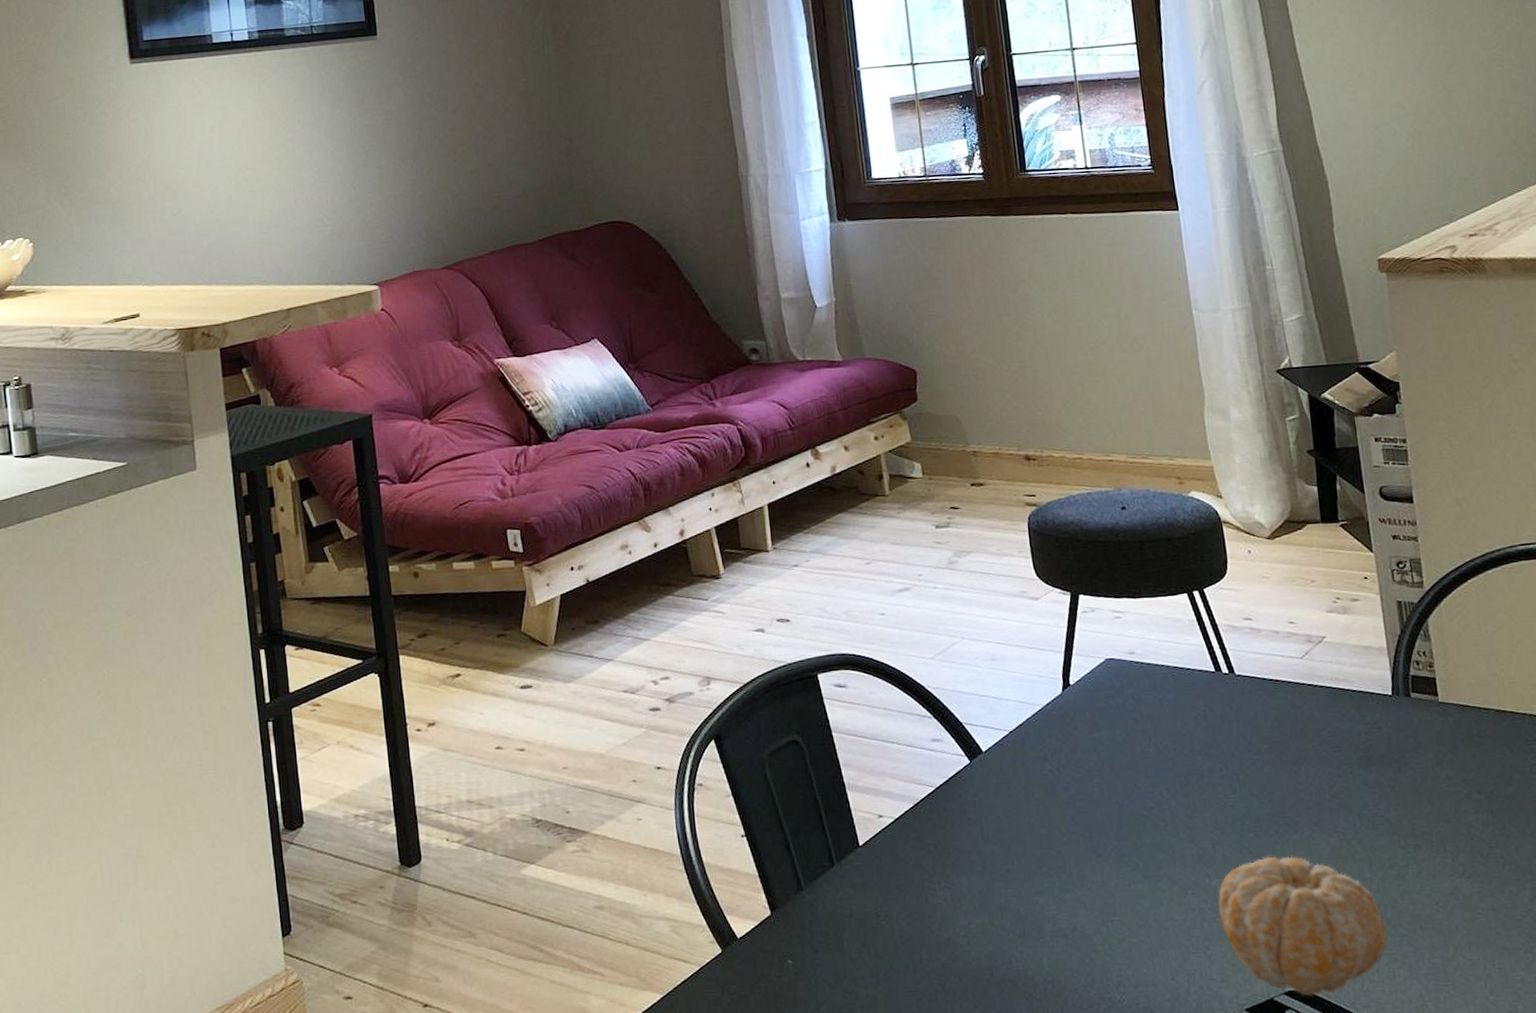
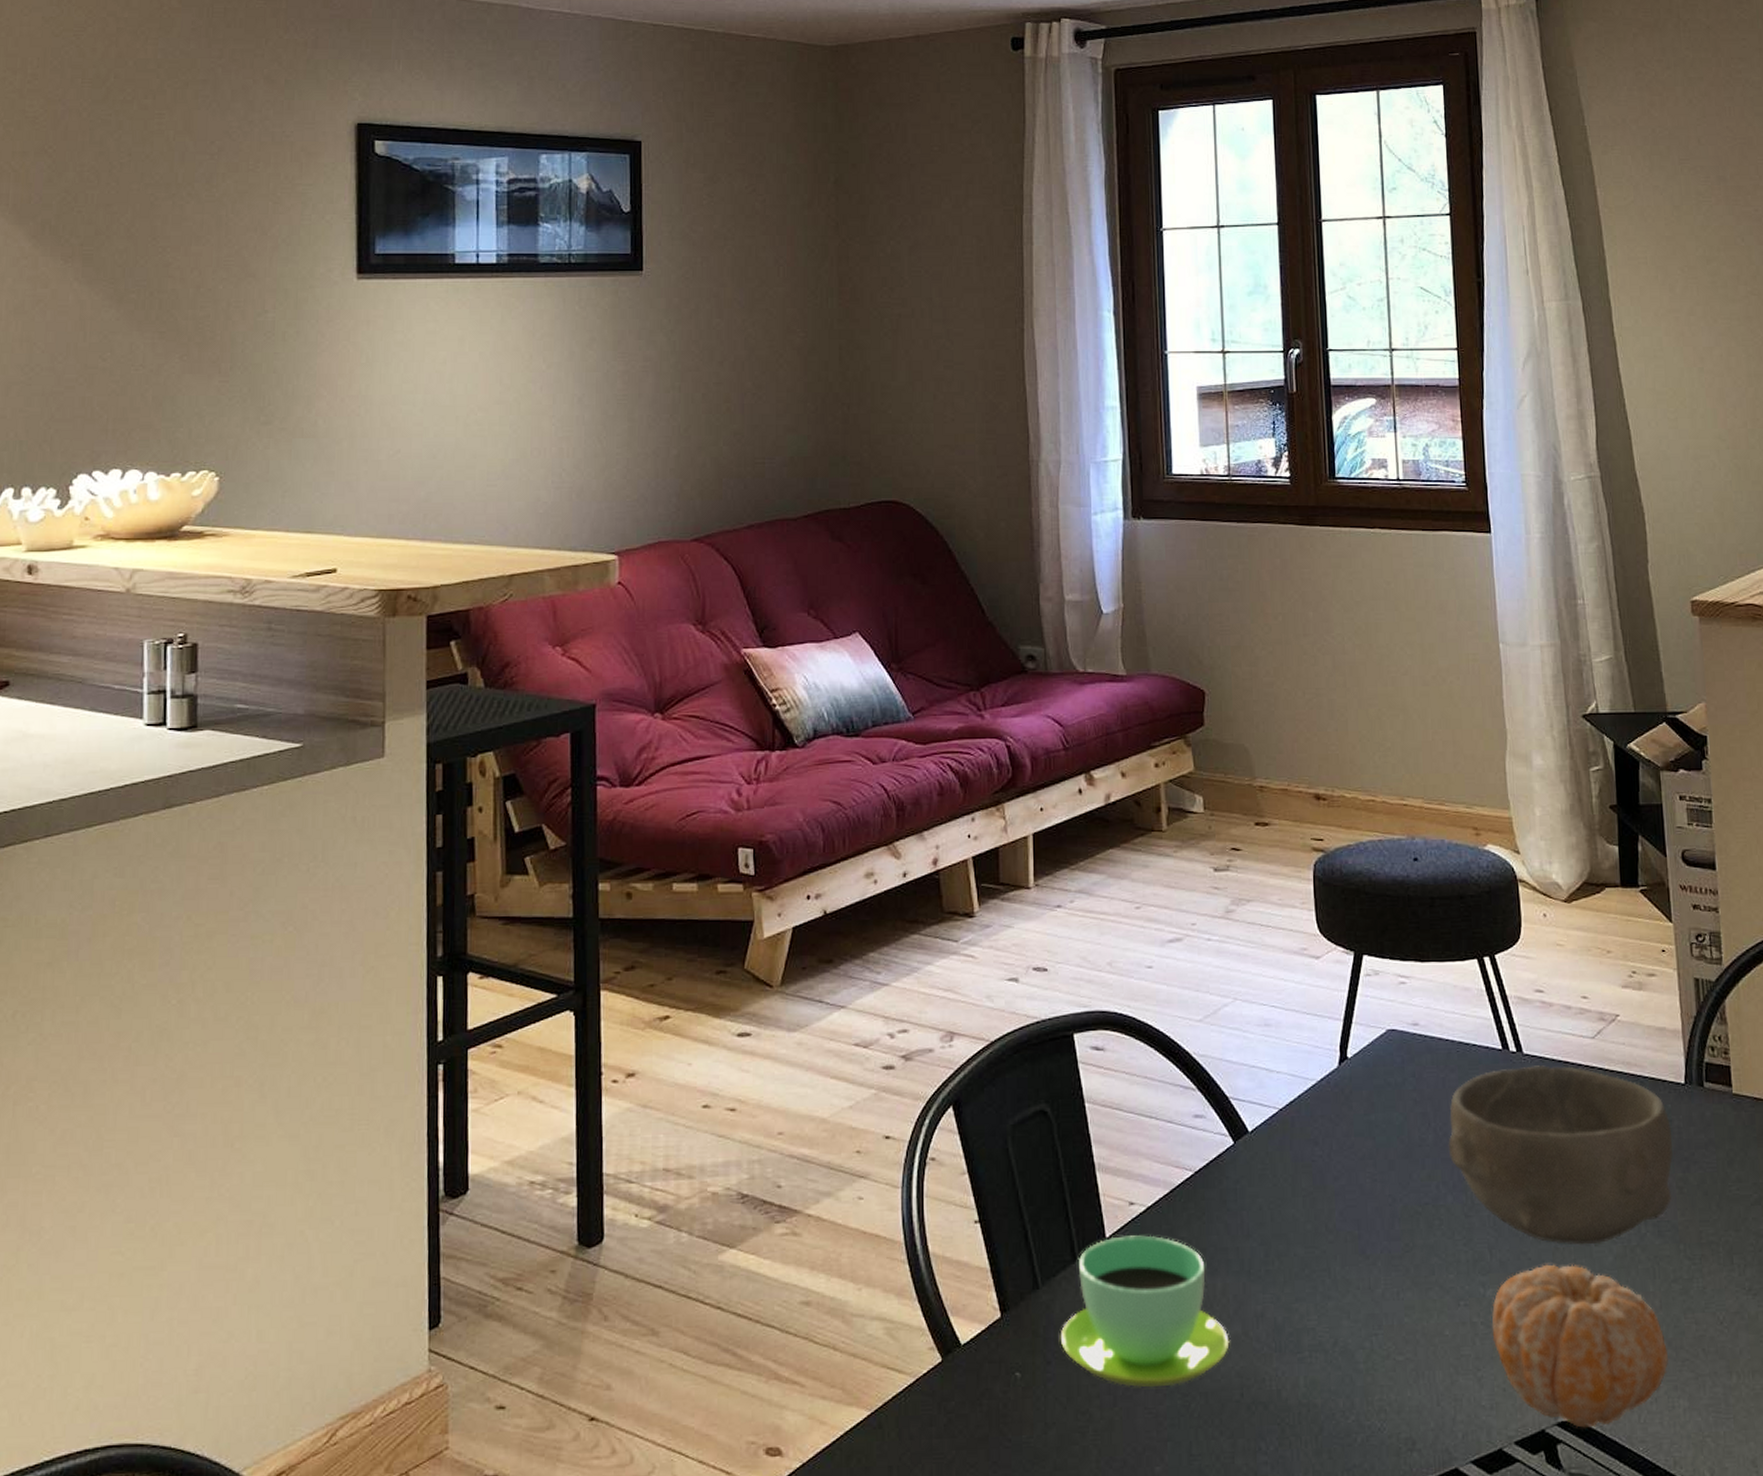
cup: none [824,842,978,970] -> present [1060,1235,1230,1387]
bowl: none [1168,684,1385,839] -> present [1448,1065,1674,1245]

